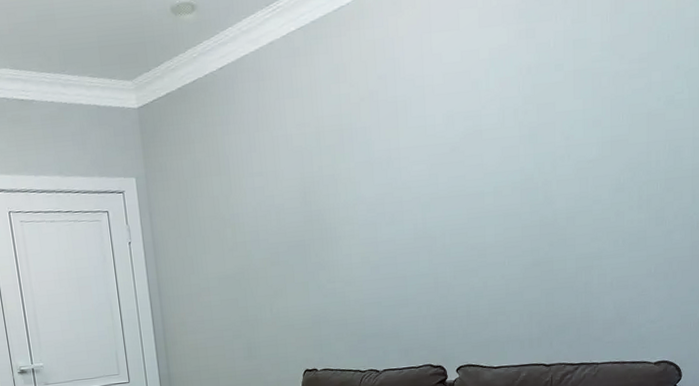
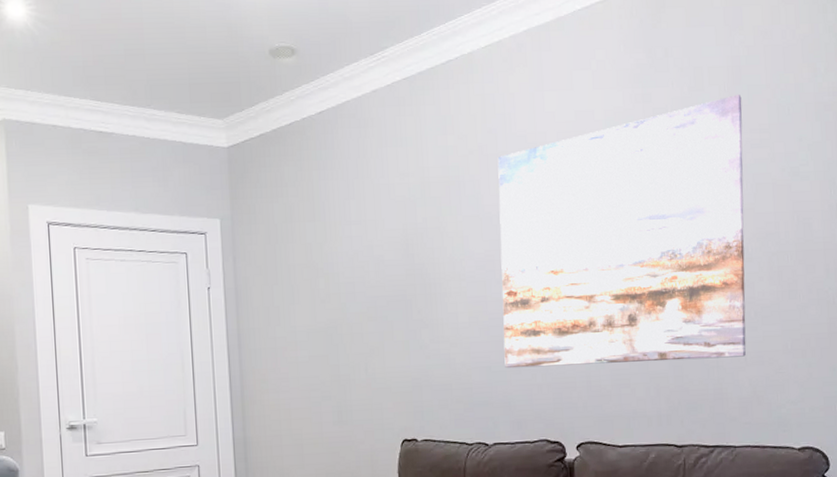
wall art: none [387,24,623,303] -> present [497,95,746,369]

